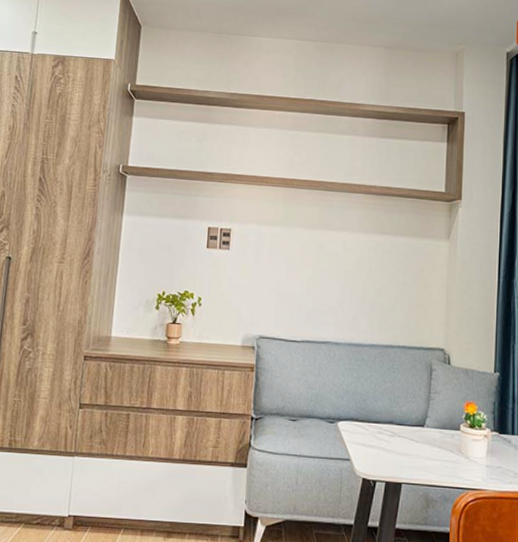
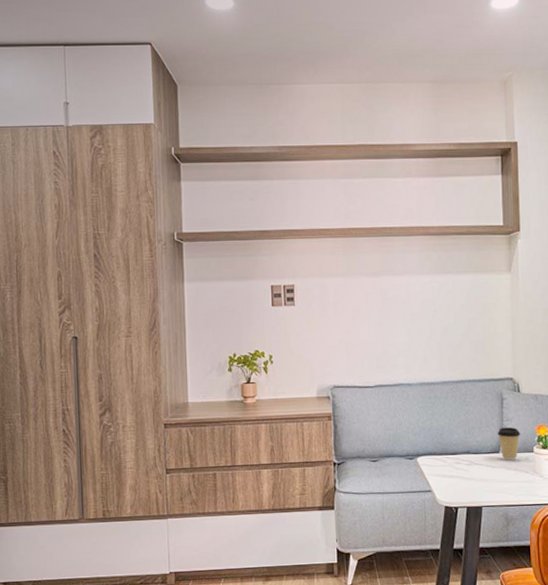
coffee cup: none [423,399,448,437] -> present [497,426,520,461]

